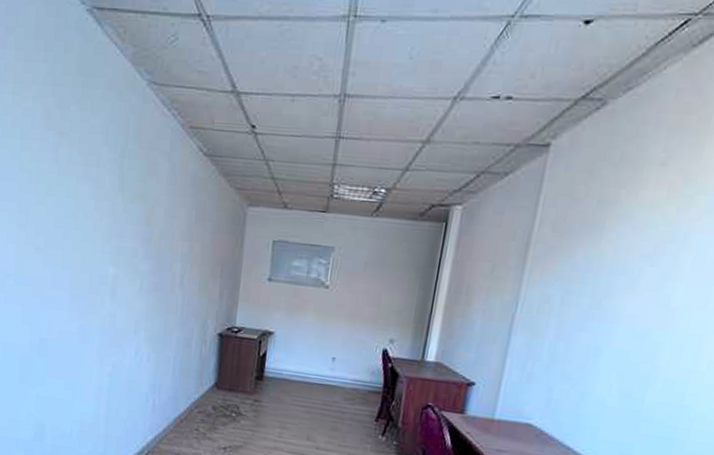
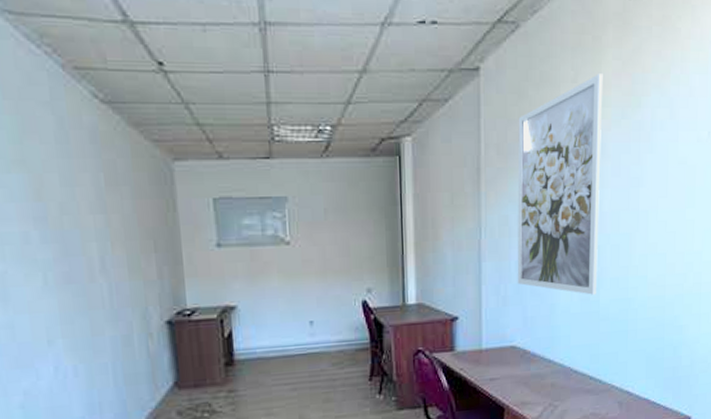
wall art: none [547,157,704,393] -> present [517,73,603,295]

